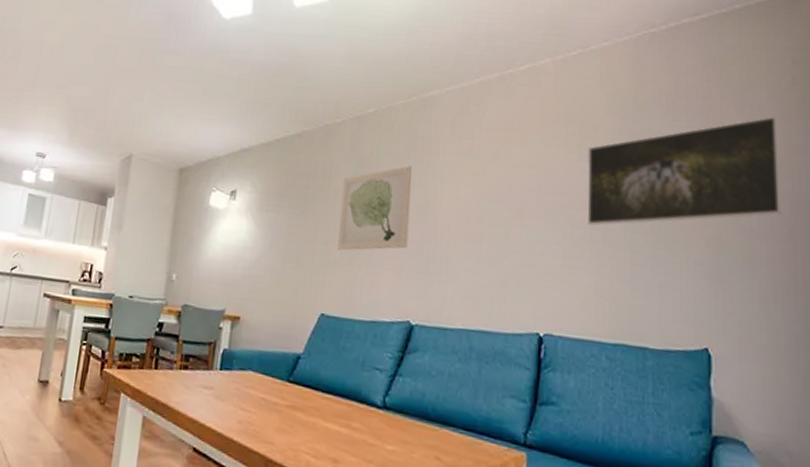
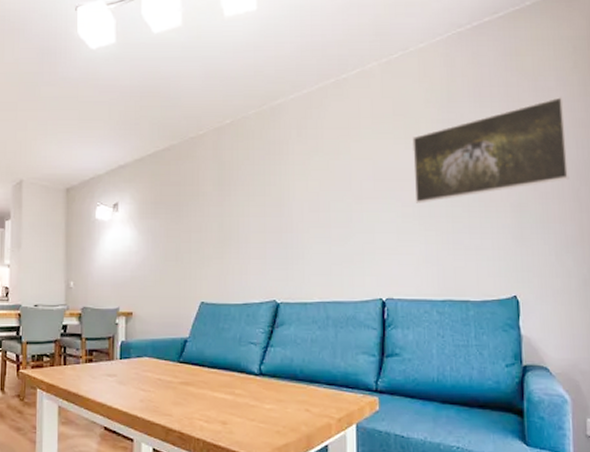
wall art: present [337,165,413,251] -> none [208,167,269,246]

